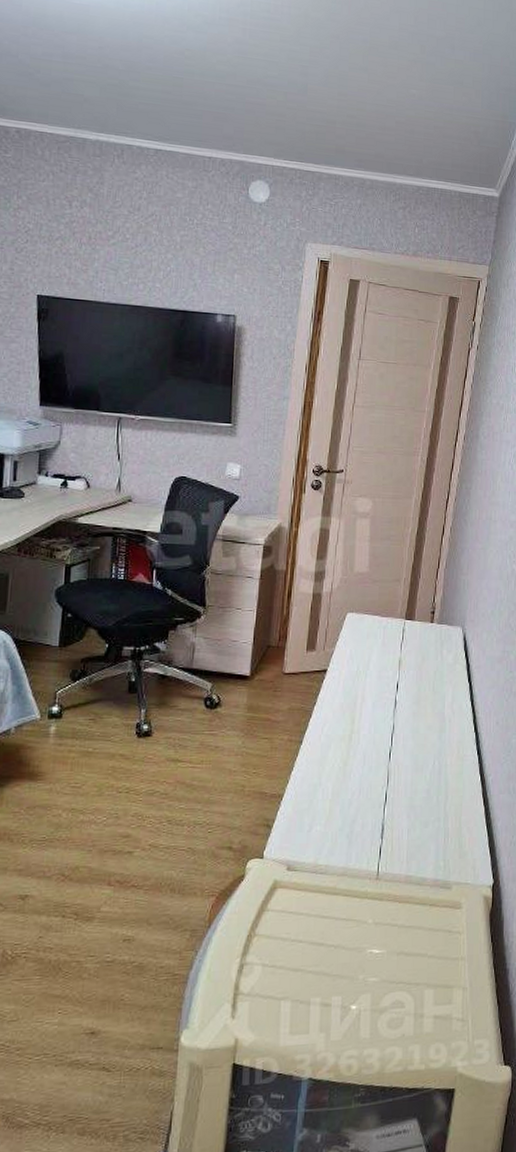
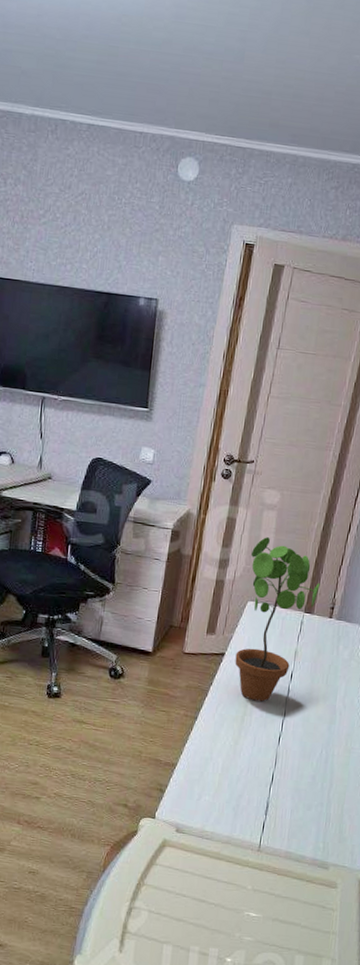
potted plant: none [338,546,419,717] -> present [235,537,320,702]

